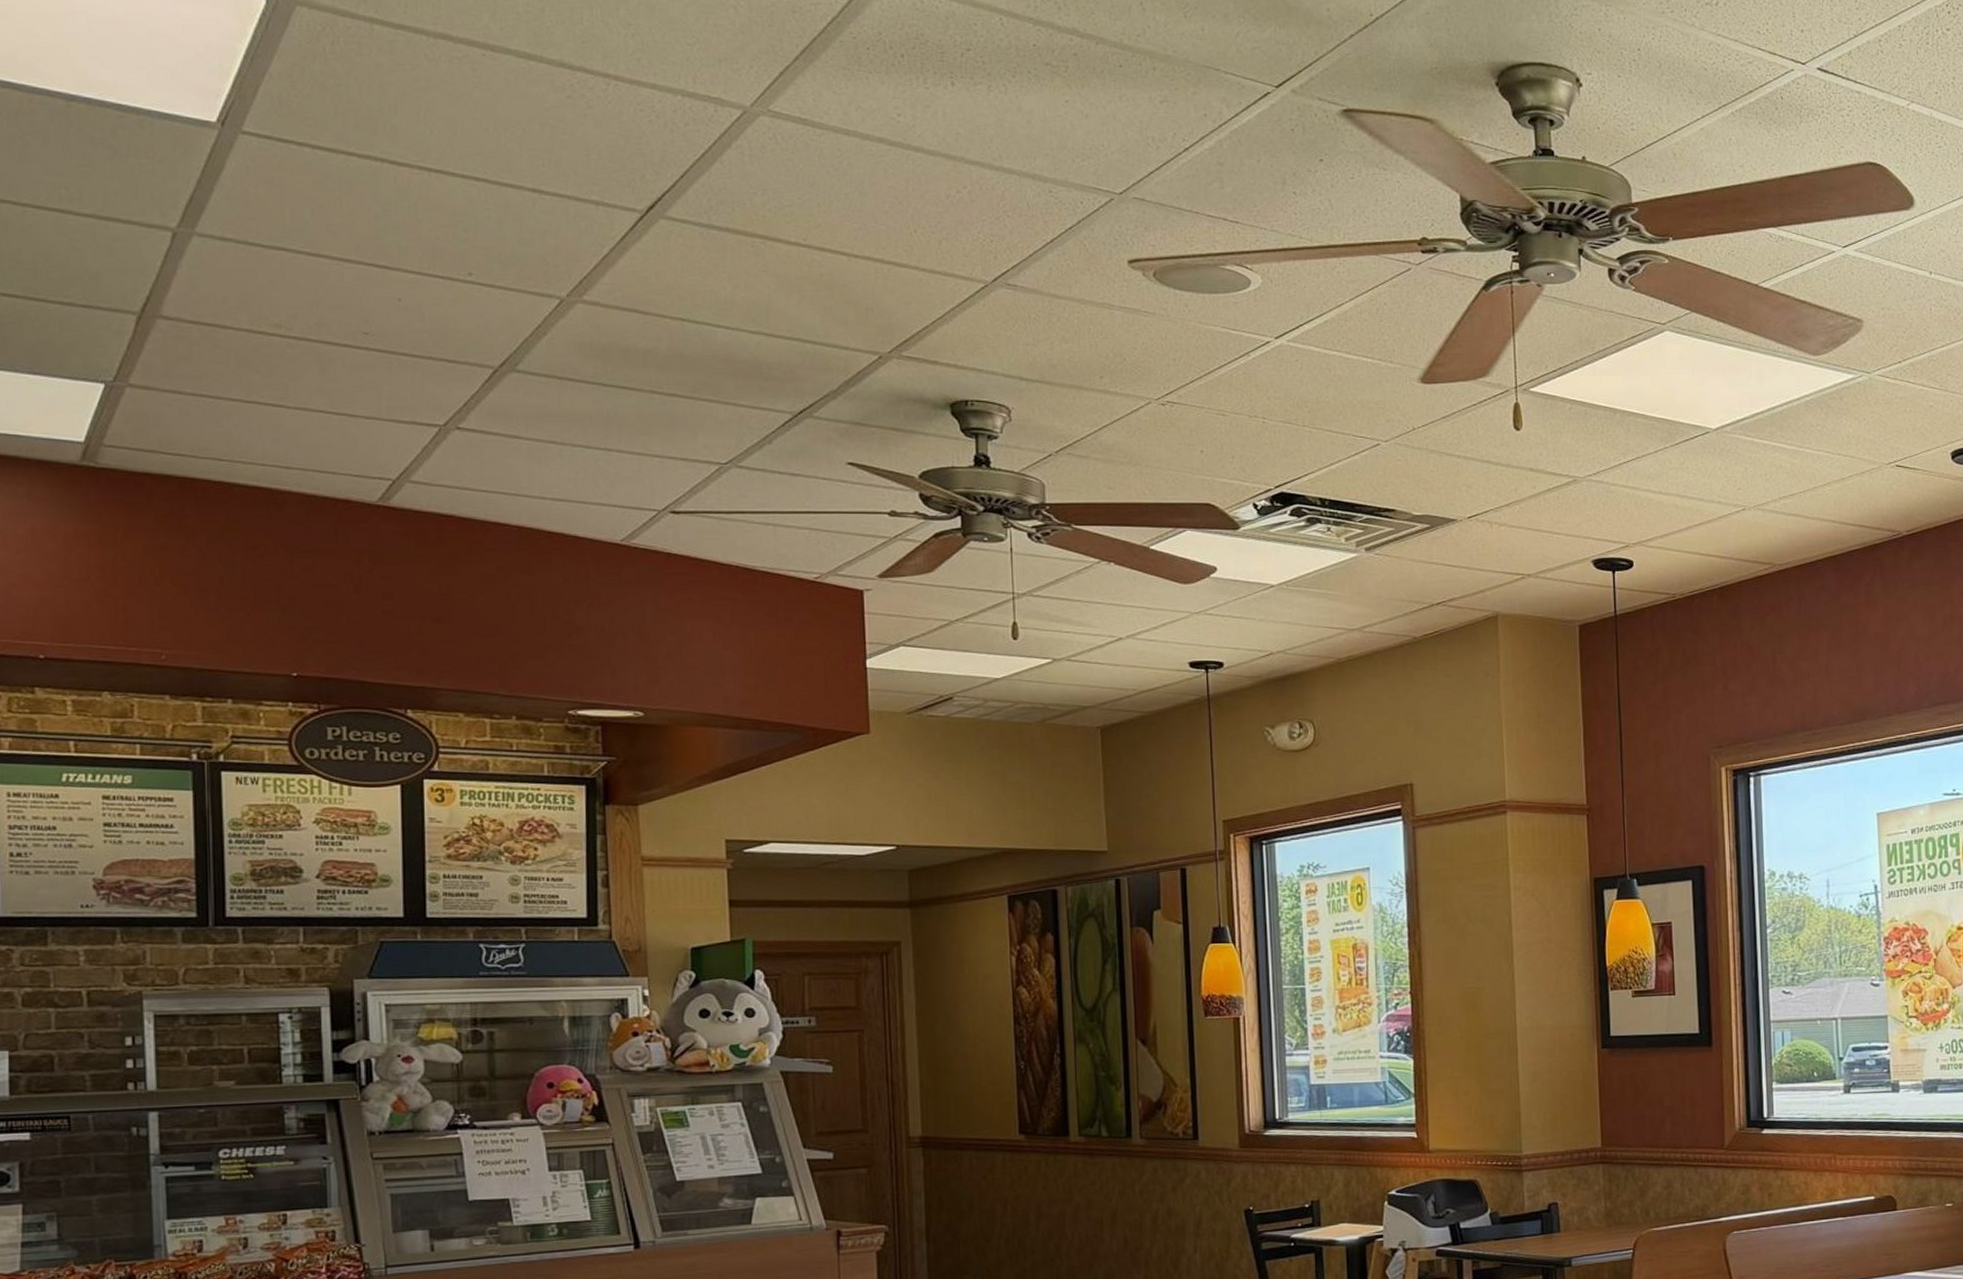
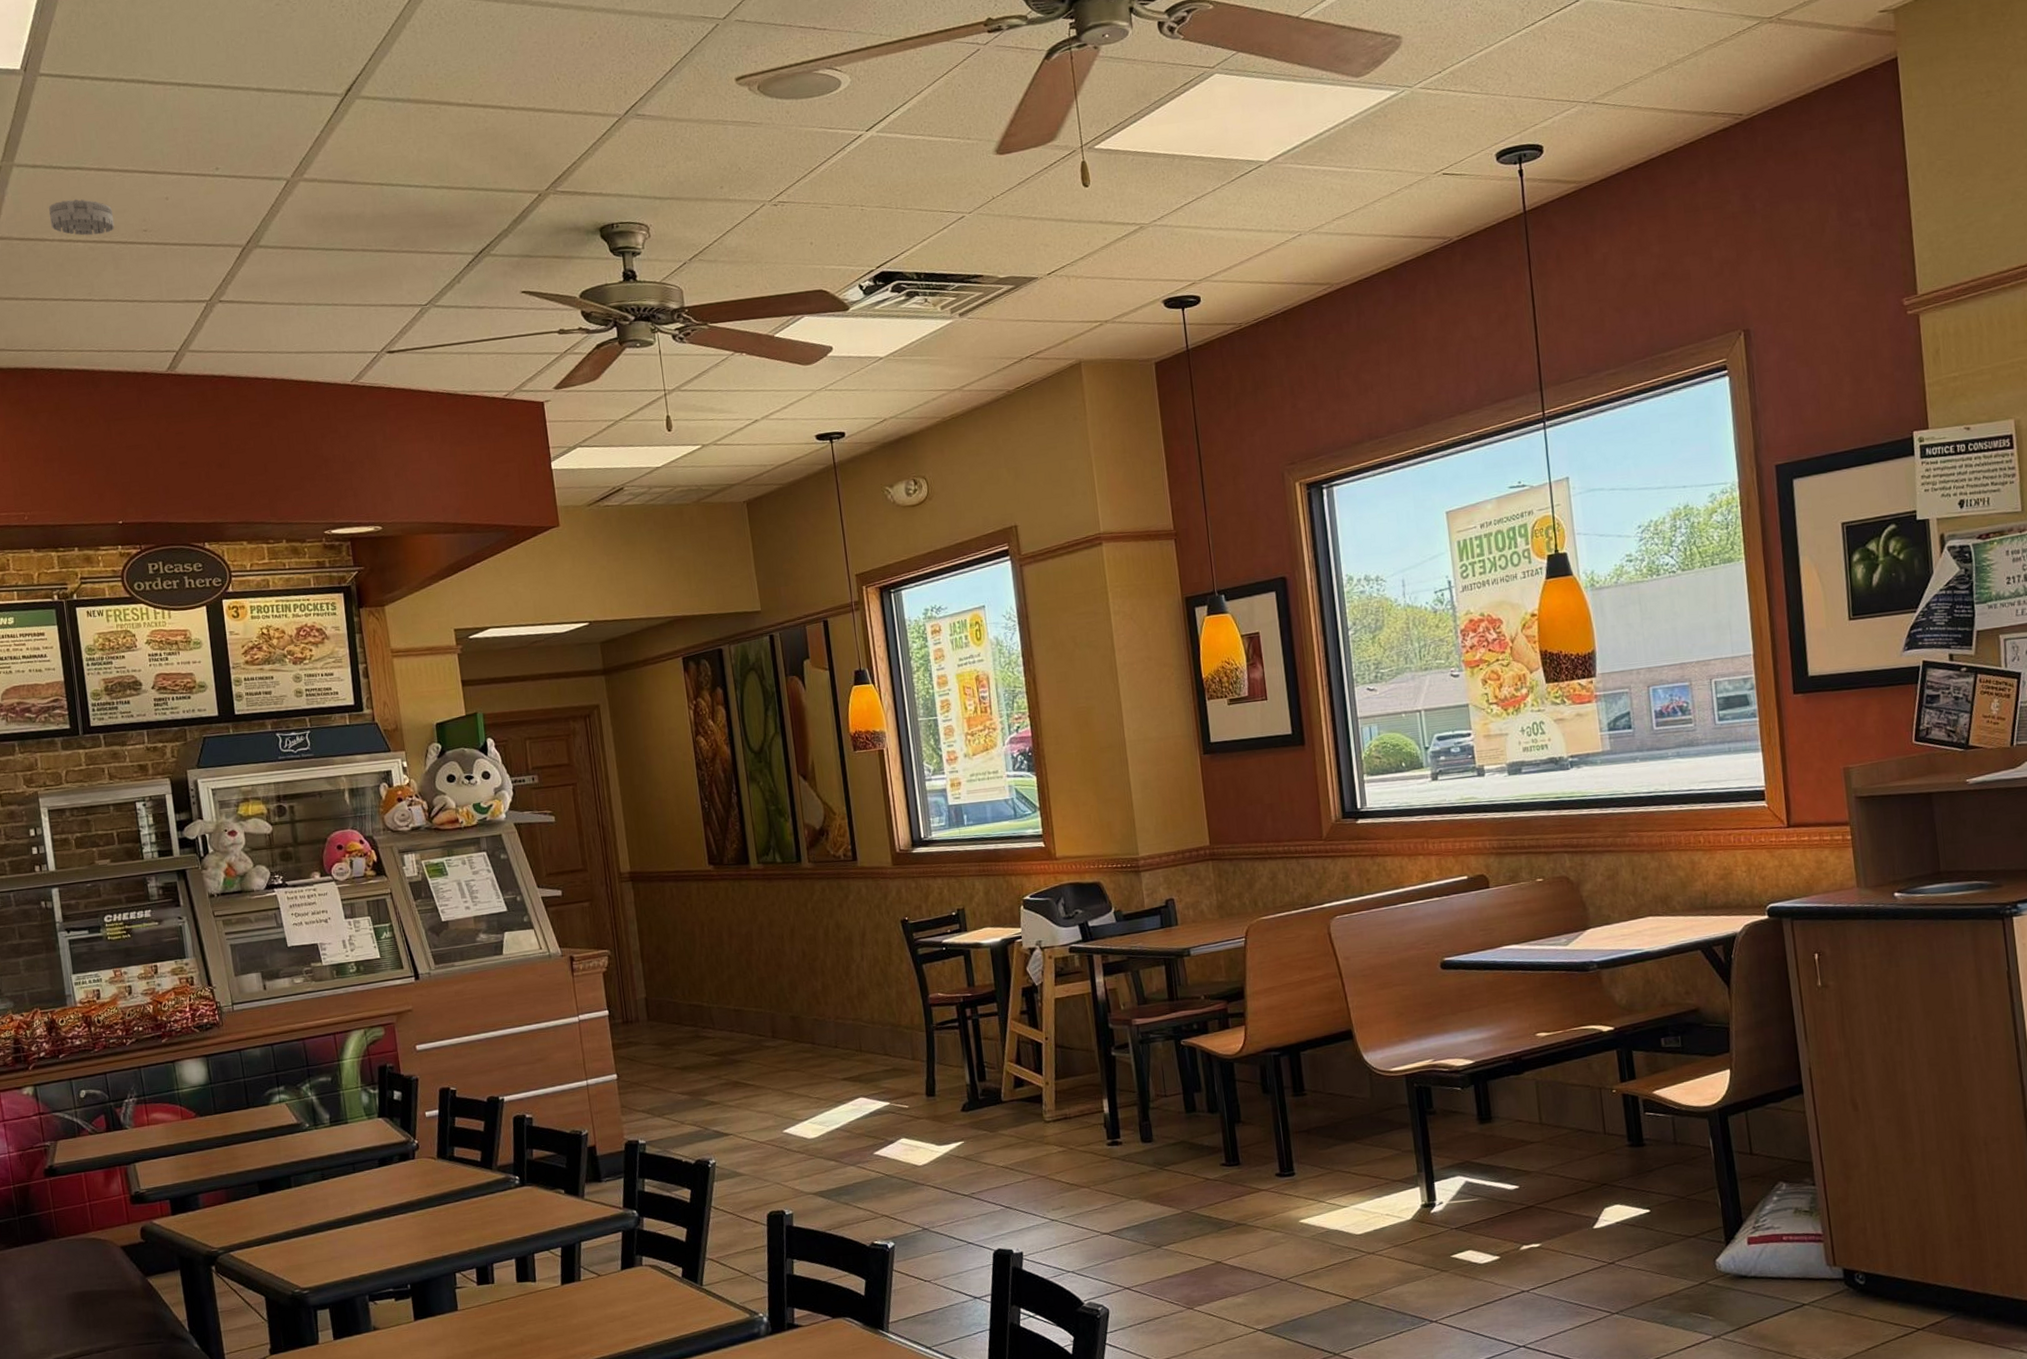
smoke detector: none [236,284,325,330] -> present [48,199,115,236]

